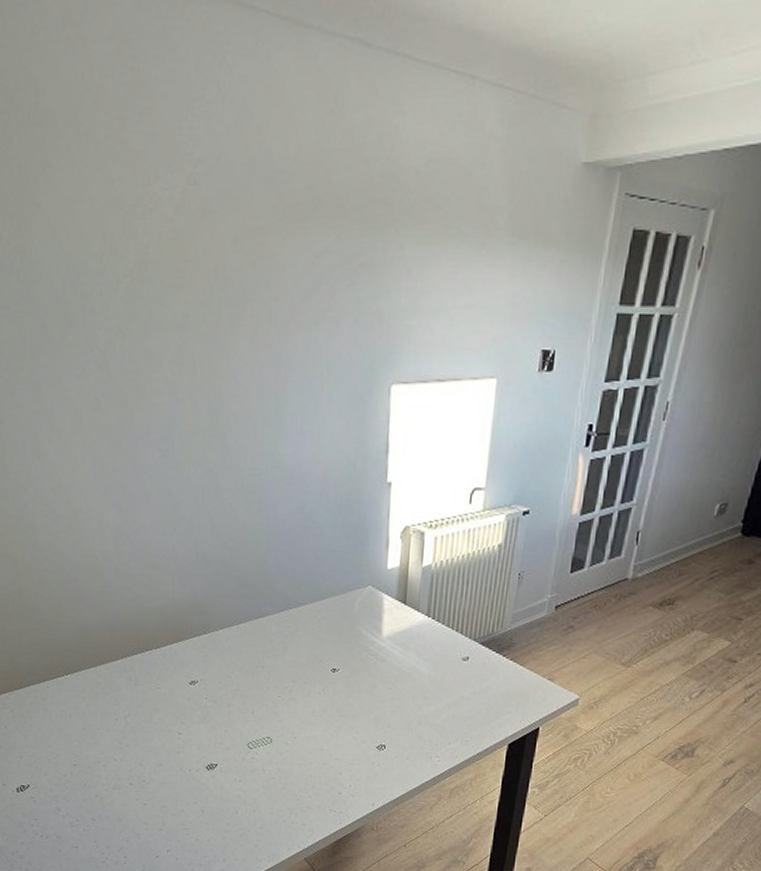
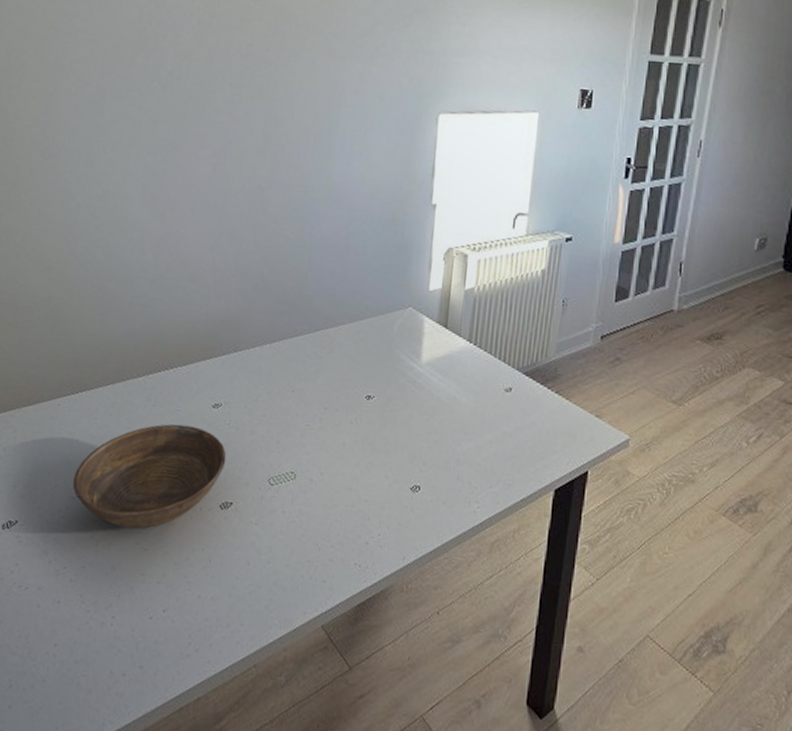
bowl: none [73,700,208,789] -> present [72,424,227,530]

